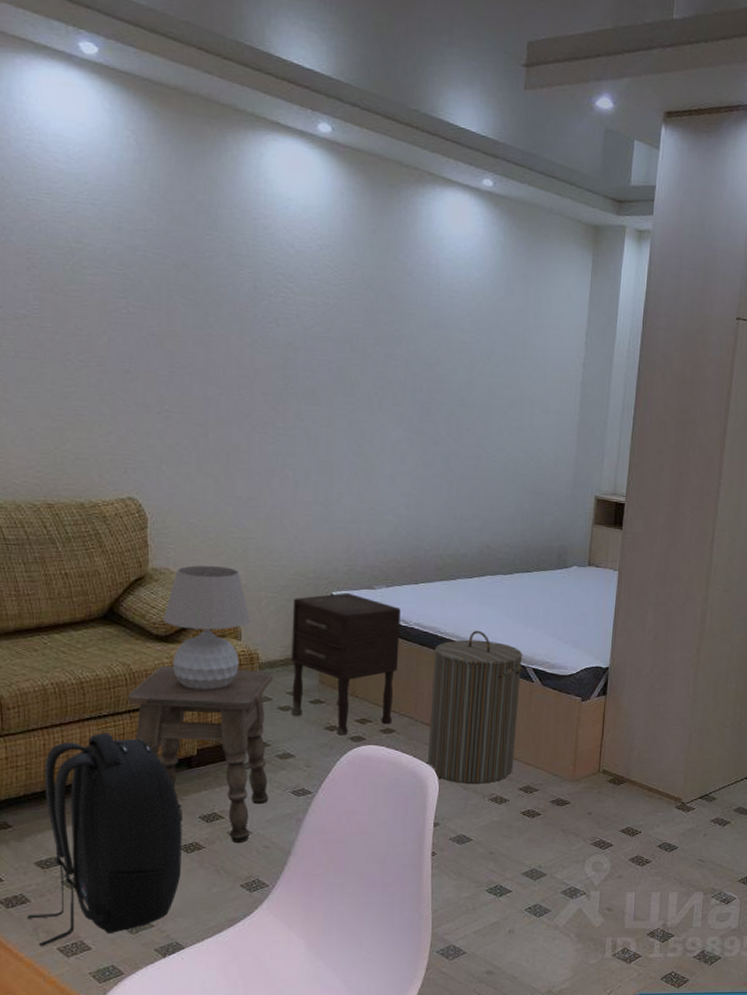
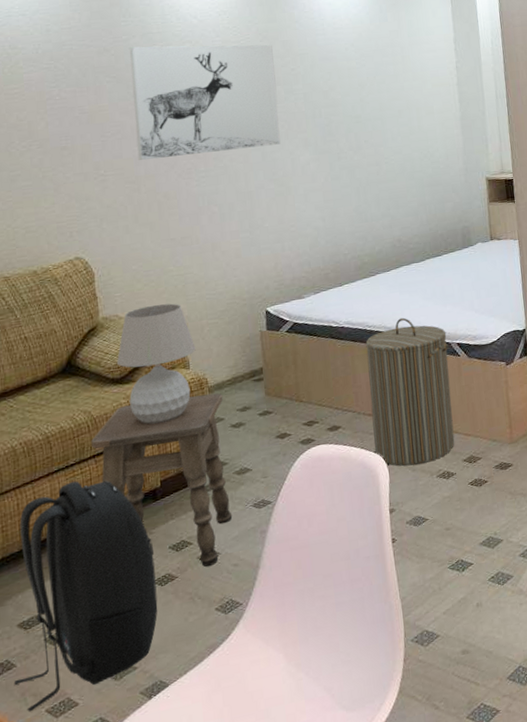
wall art: none [209,267,377,414] -> present [128,44,281,161]
nightstand: present [291,592,401,735] -> none [232,305,337,441]

